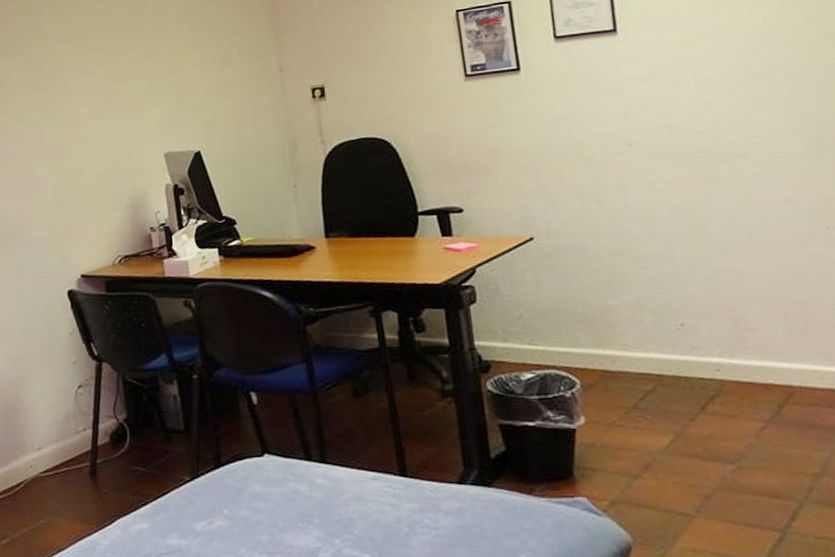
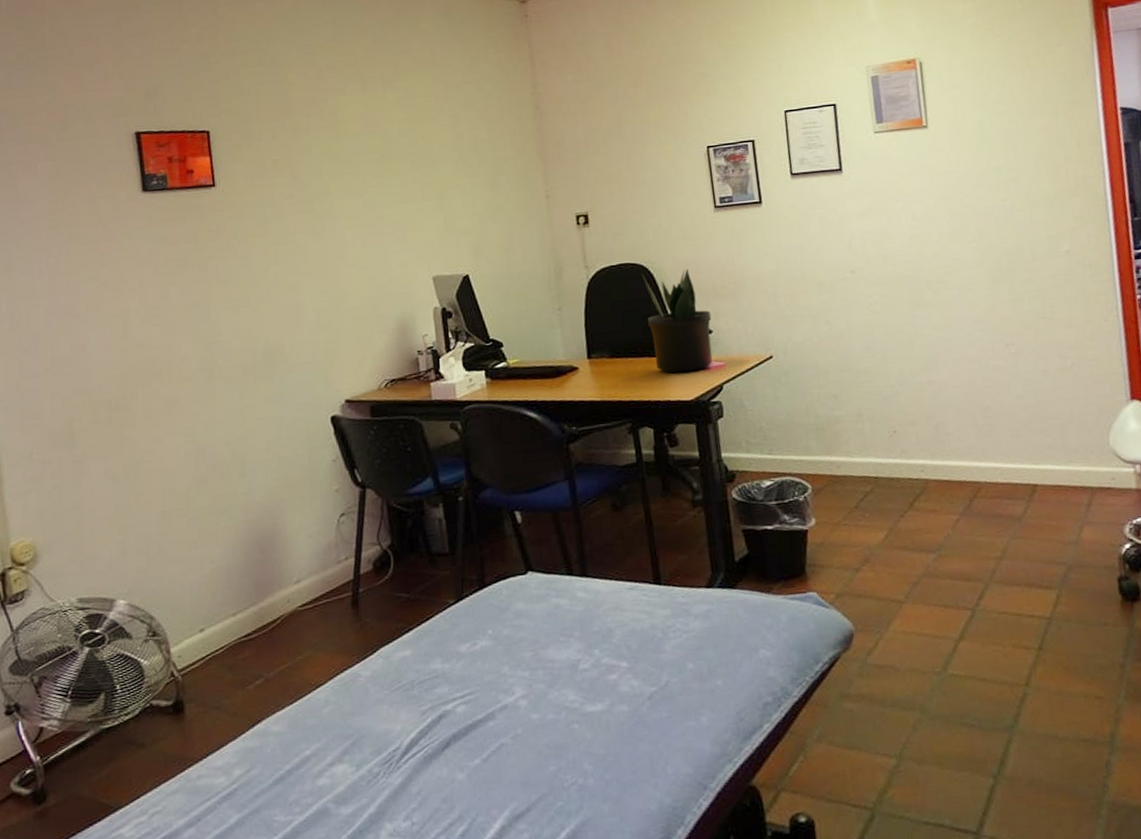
planter: none [382,143,464,255] -> present [641,269,713,374]

